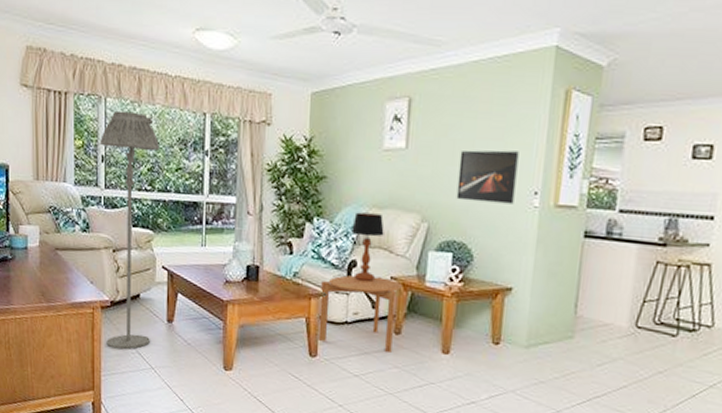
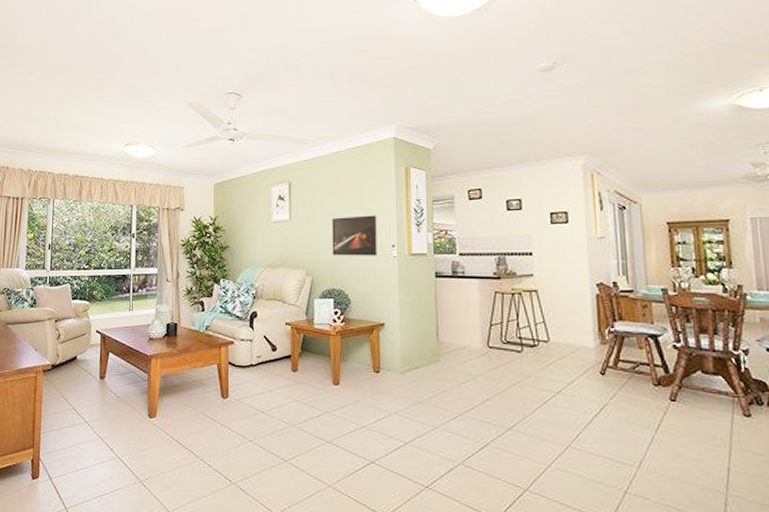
floor lamp: present [100,110,159,350] -> none [46,208,96,408]
side table: present [318,275,403,354] -> none [229,324,296,389]
table lamp: present [351,212,384,282] -> none [251,272,277,329]

